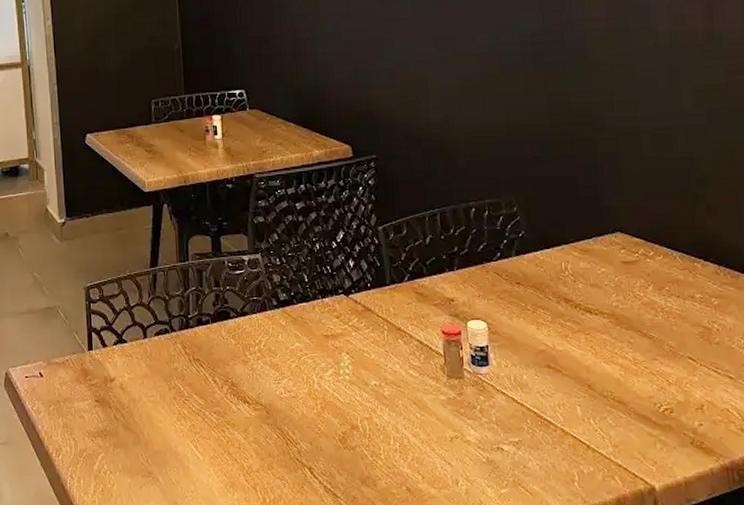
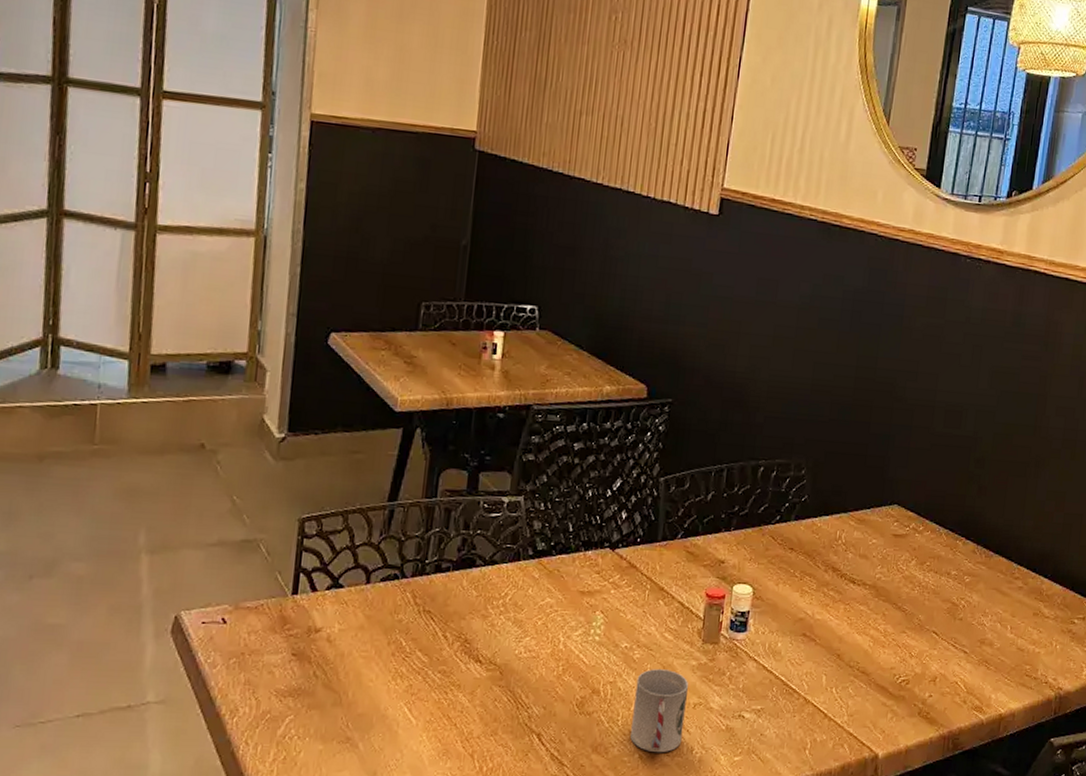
cup: none [391,405,445,486] -> present [630,669,688,753]

